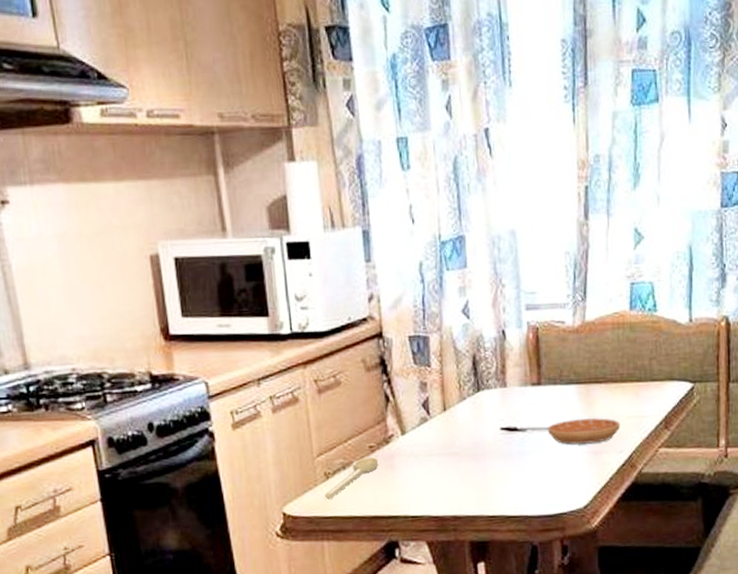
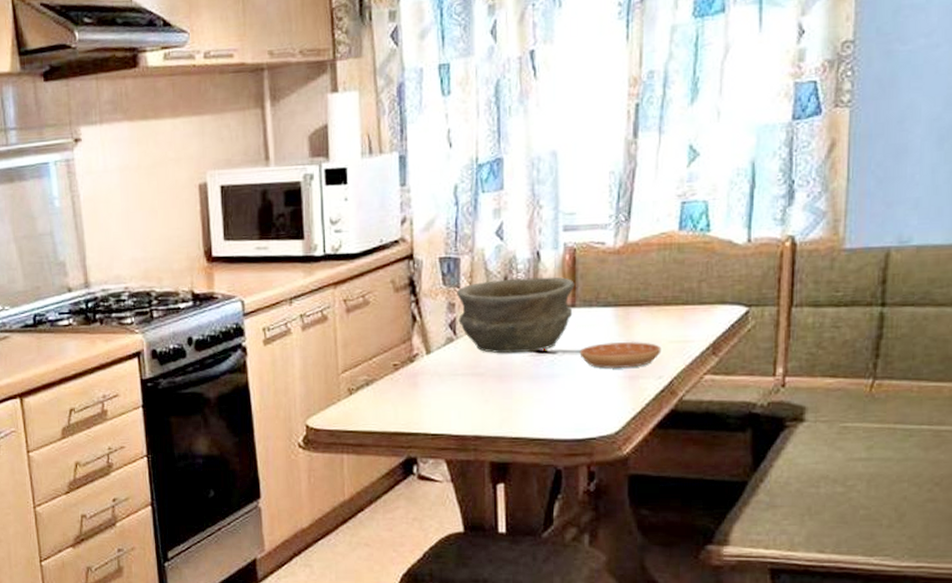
spoon: present [325,457,379,500] -> none [347,375,402,415]
bowl: none [428,355,539,432] -> present [457,276,574,354]

